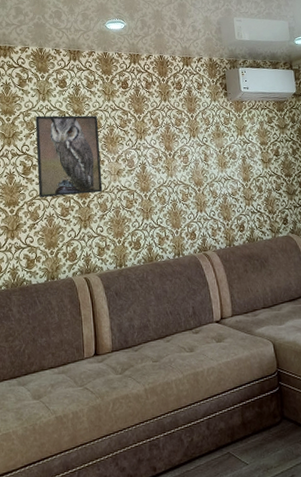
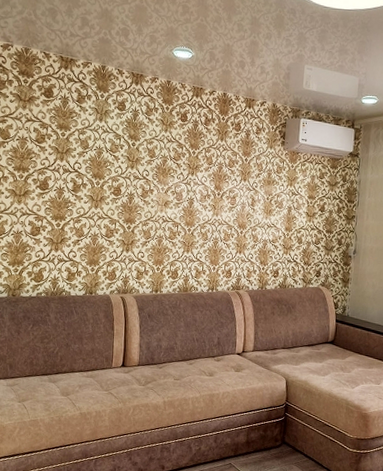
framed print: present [35,115,103,198] -> none [85,135,153,220]

